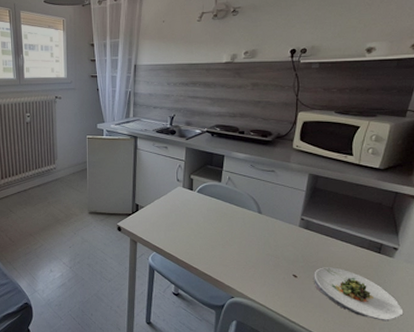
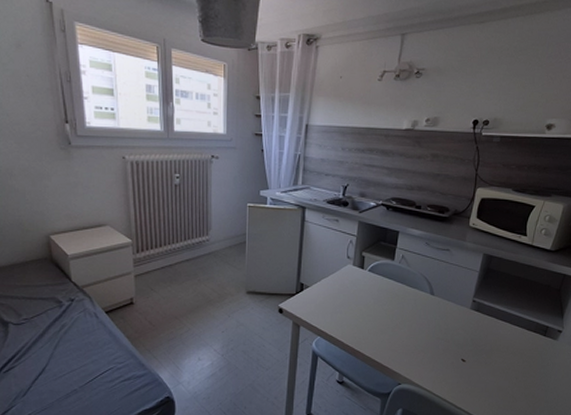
salad plate: present [314,267,404,322] -> none [481,351,563,404]

